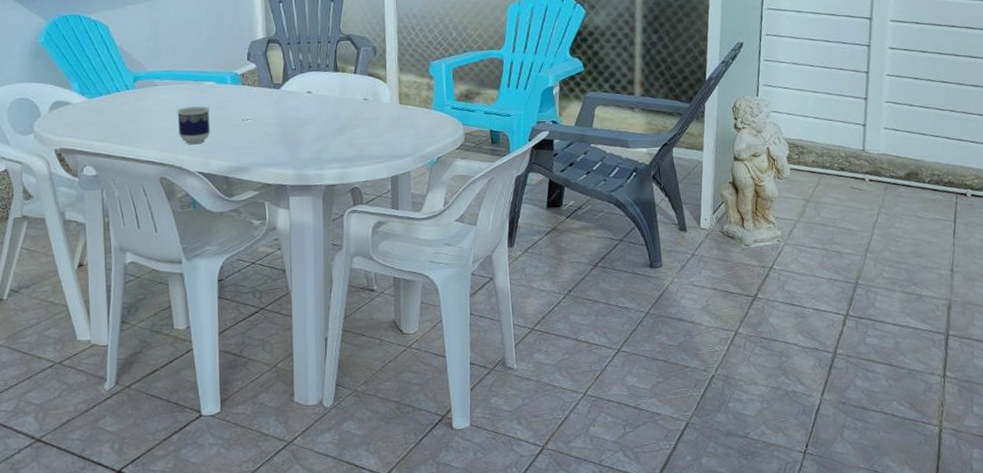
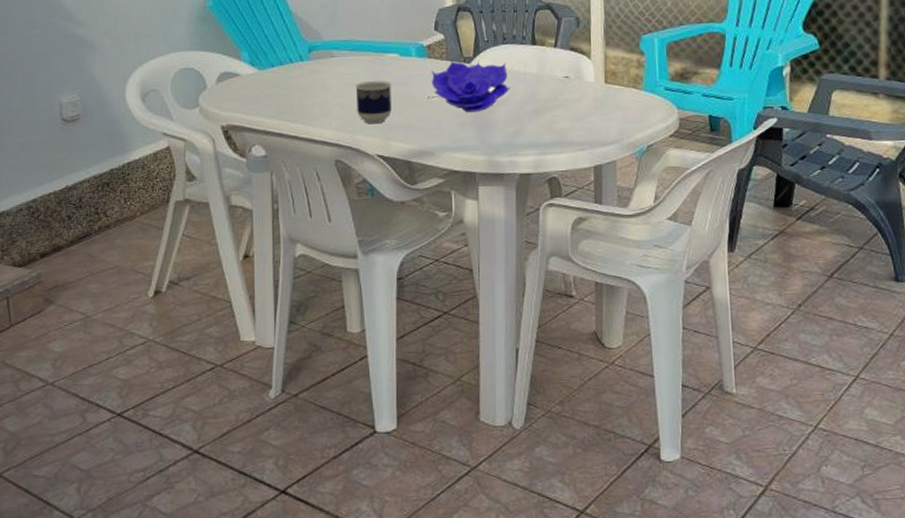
decorative bowl: none [245,87,317,133] -> present [431,60,511,113]

